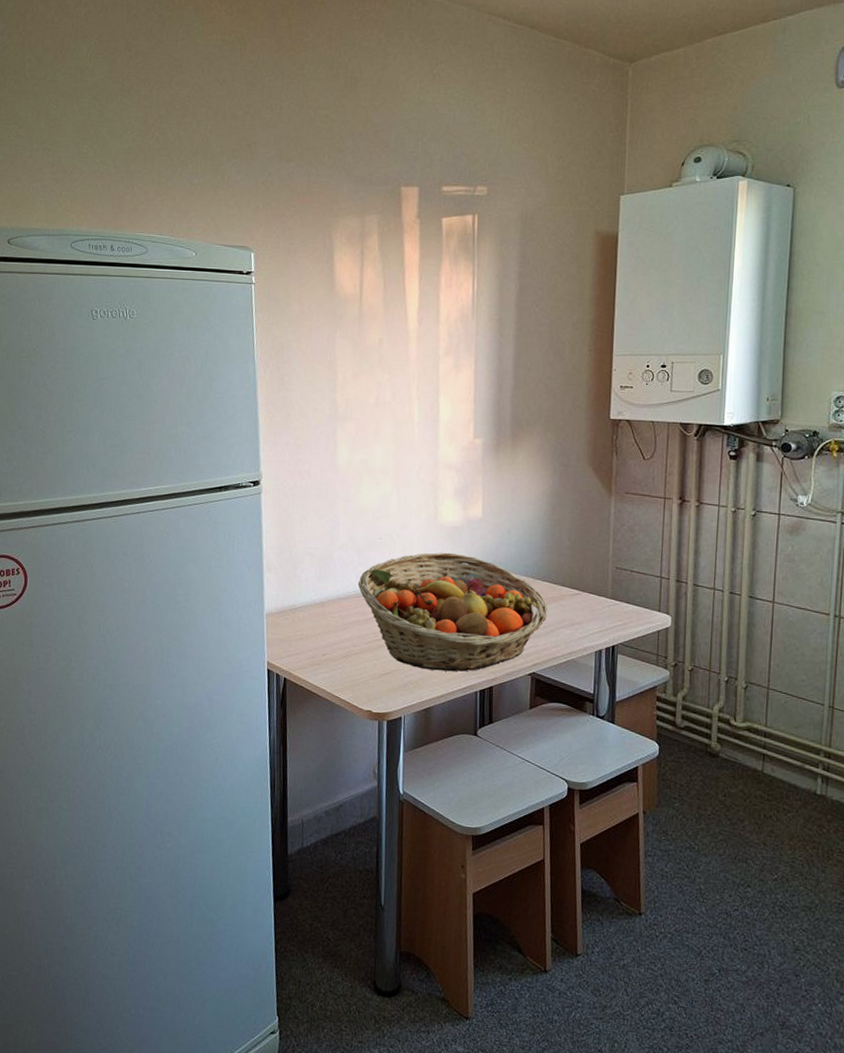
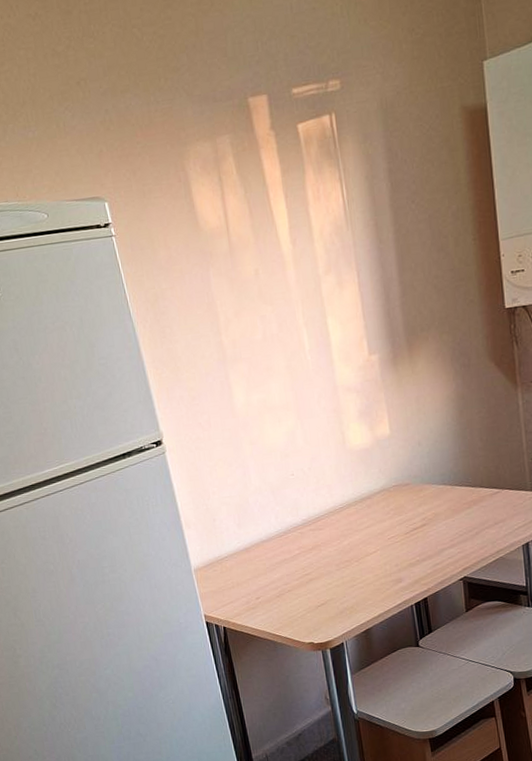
fruit basket: present [357,552,547,672] -> none [278,475,470,594]

